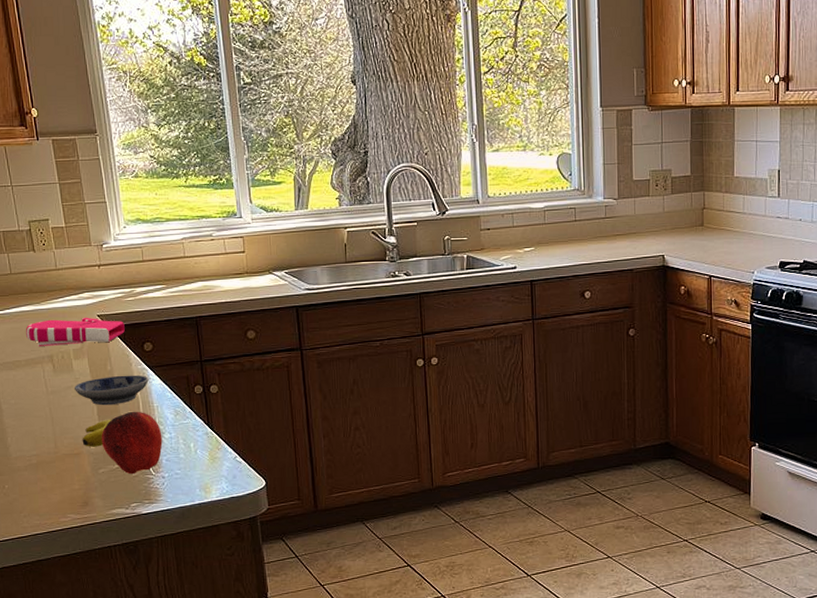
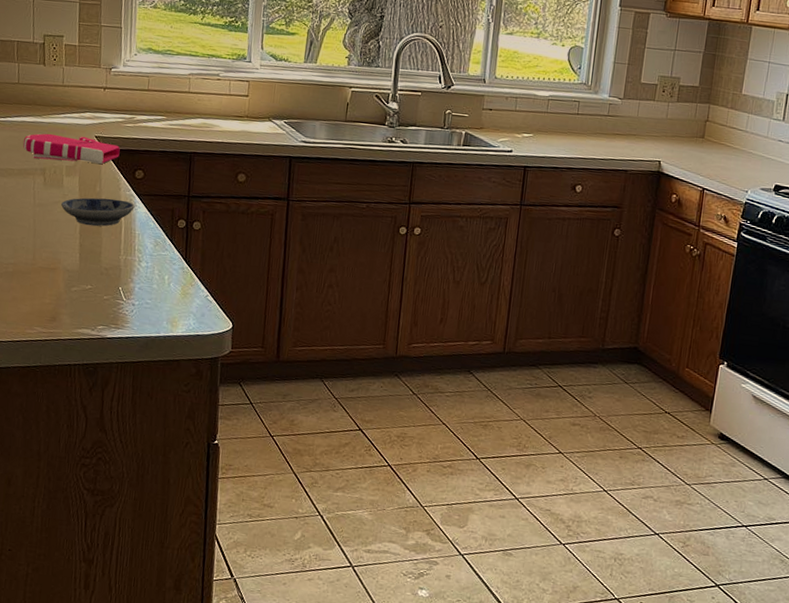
banana: present [82,419,112,447] -> none [60,239,93,265]
apple: present [101,411,163,475] -> none [79,235,139,298]

